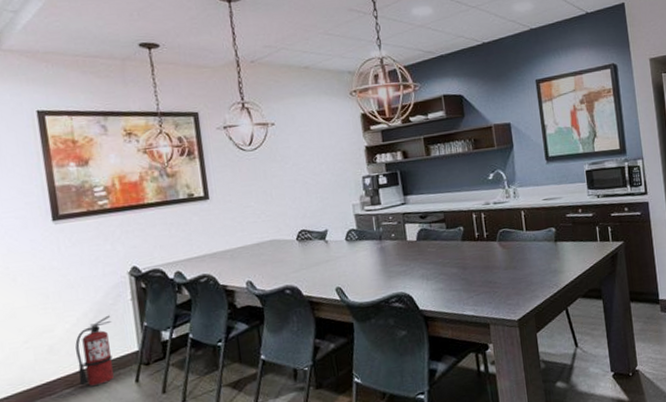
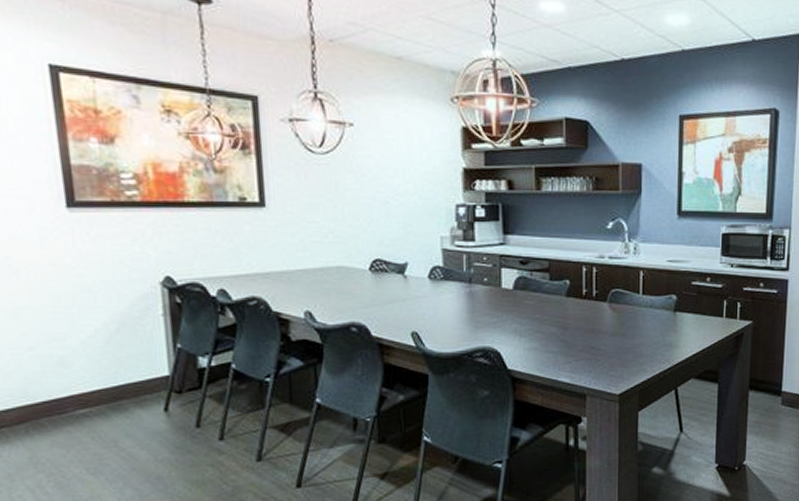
fire extinguisher: present [75,315,114,386] -> none [92,329,138,409]

